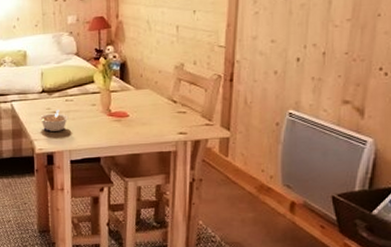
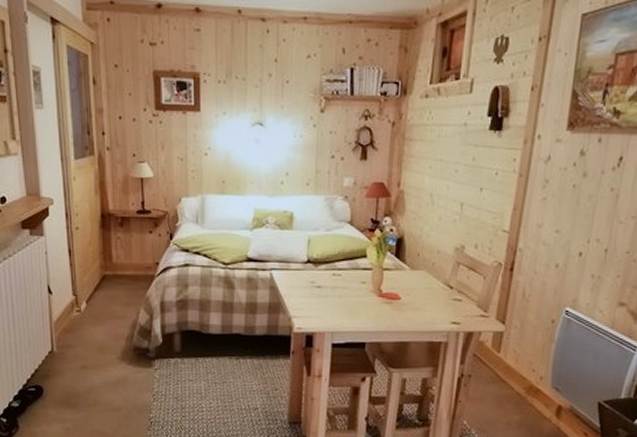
legume: present [39,109,69,131] -> none [301,284,335,309]

